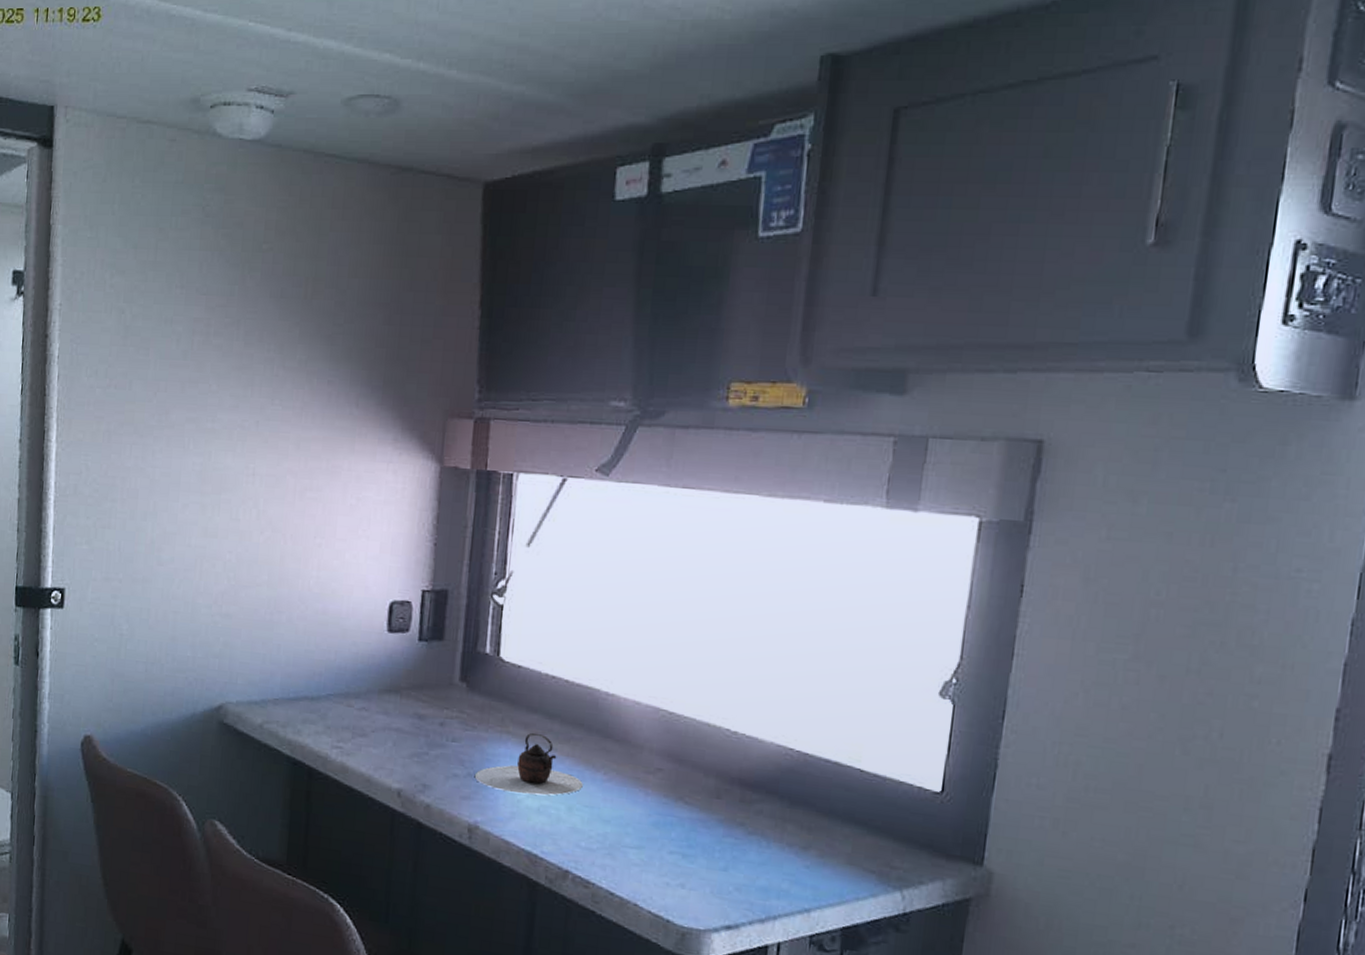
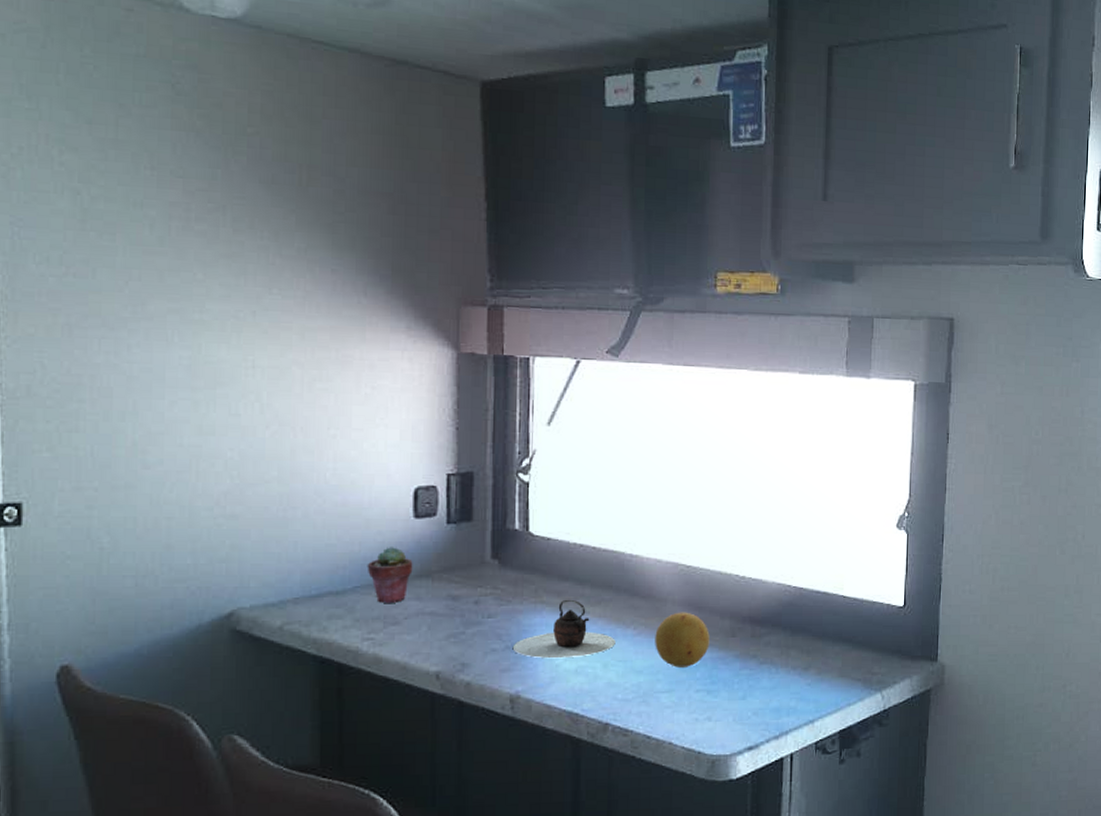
potted succulent: none [340,658,384,715] -> present [367,547,413,603]
fruit: none [626,762,690,825] -> present [655,612,710,667]

